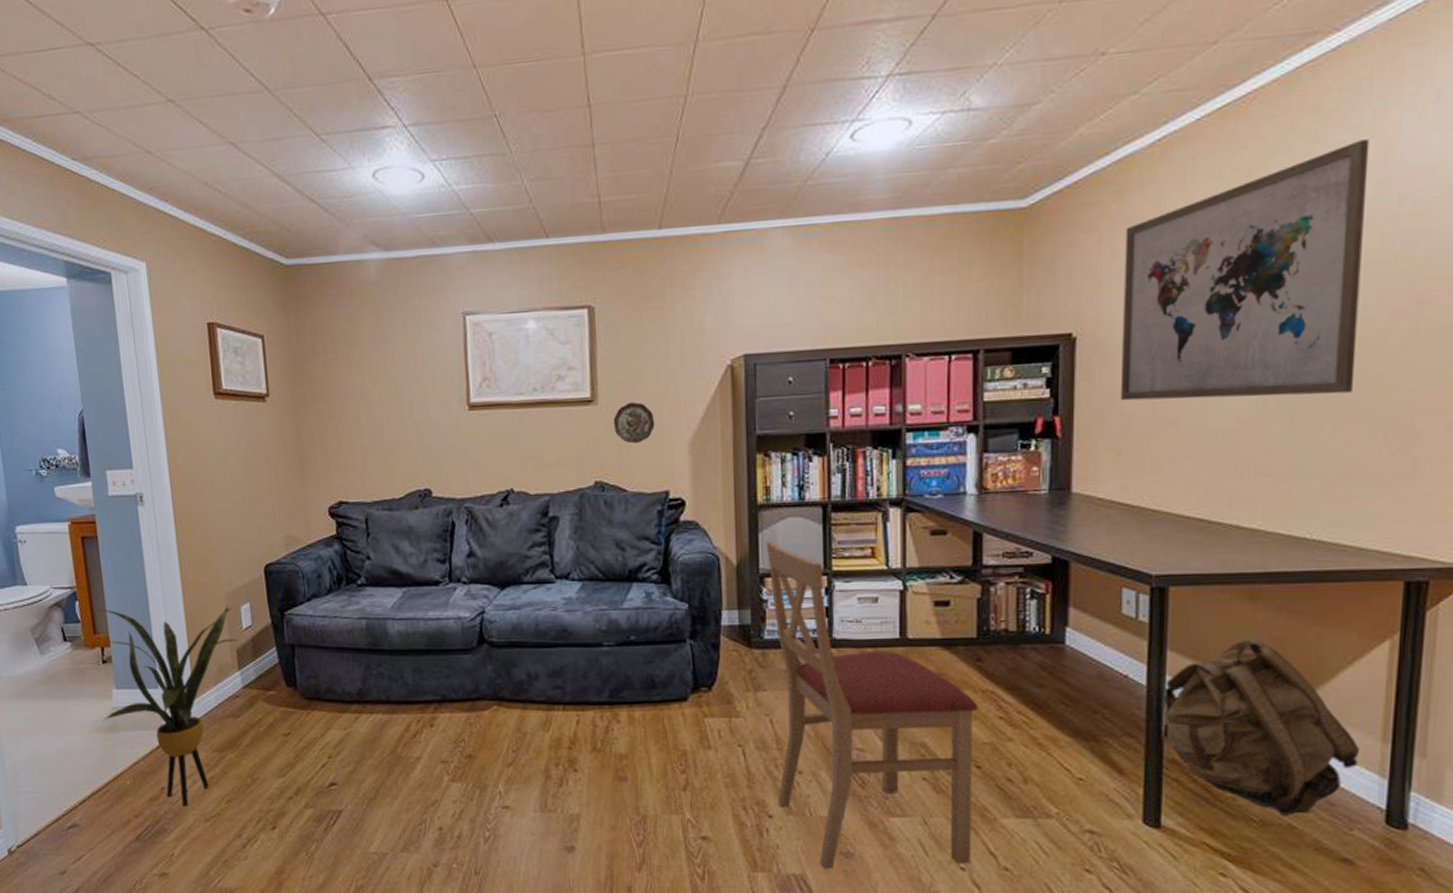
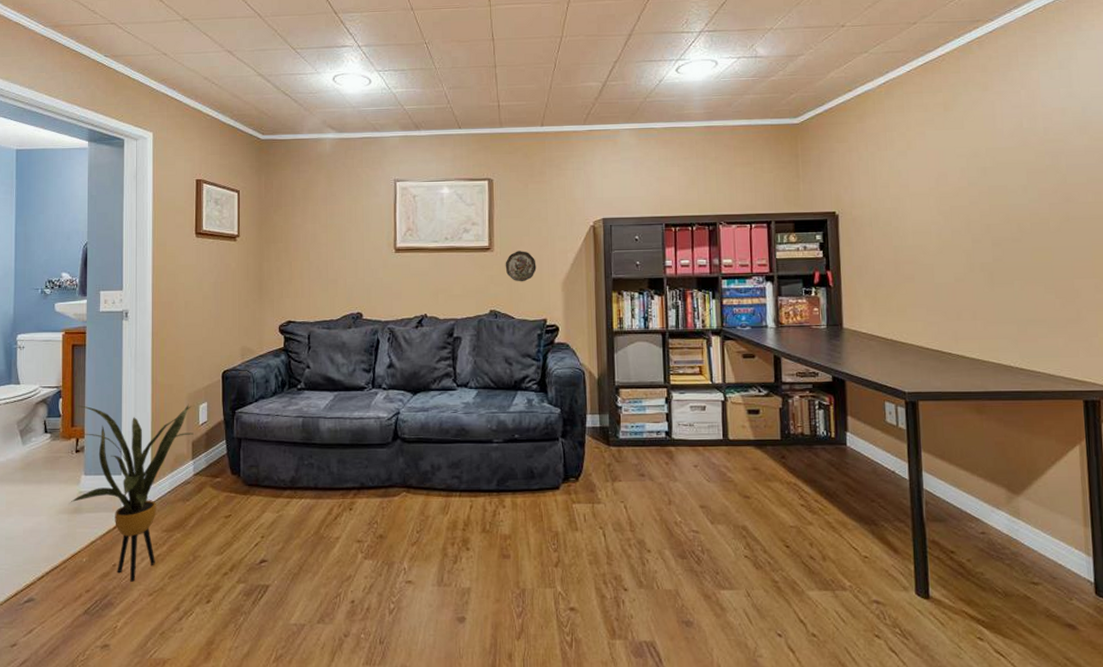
chair: present [766,540,979,869] -> none [620,359,786,636]
wall art: present [1120,139,1370,401] -> none [866,90,1031,262]
backpack: present [1161,637,1360,816] -> none [921,442,1070,588]

